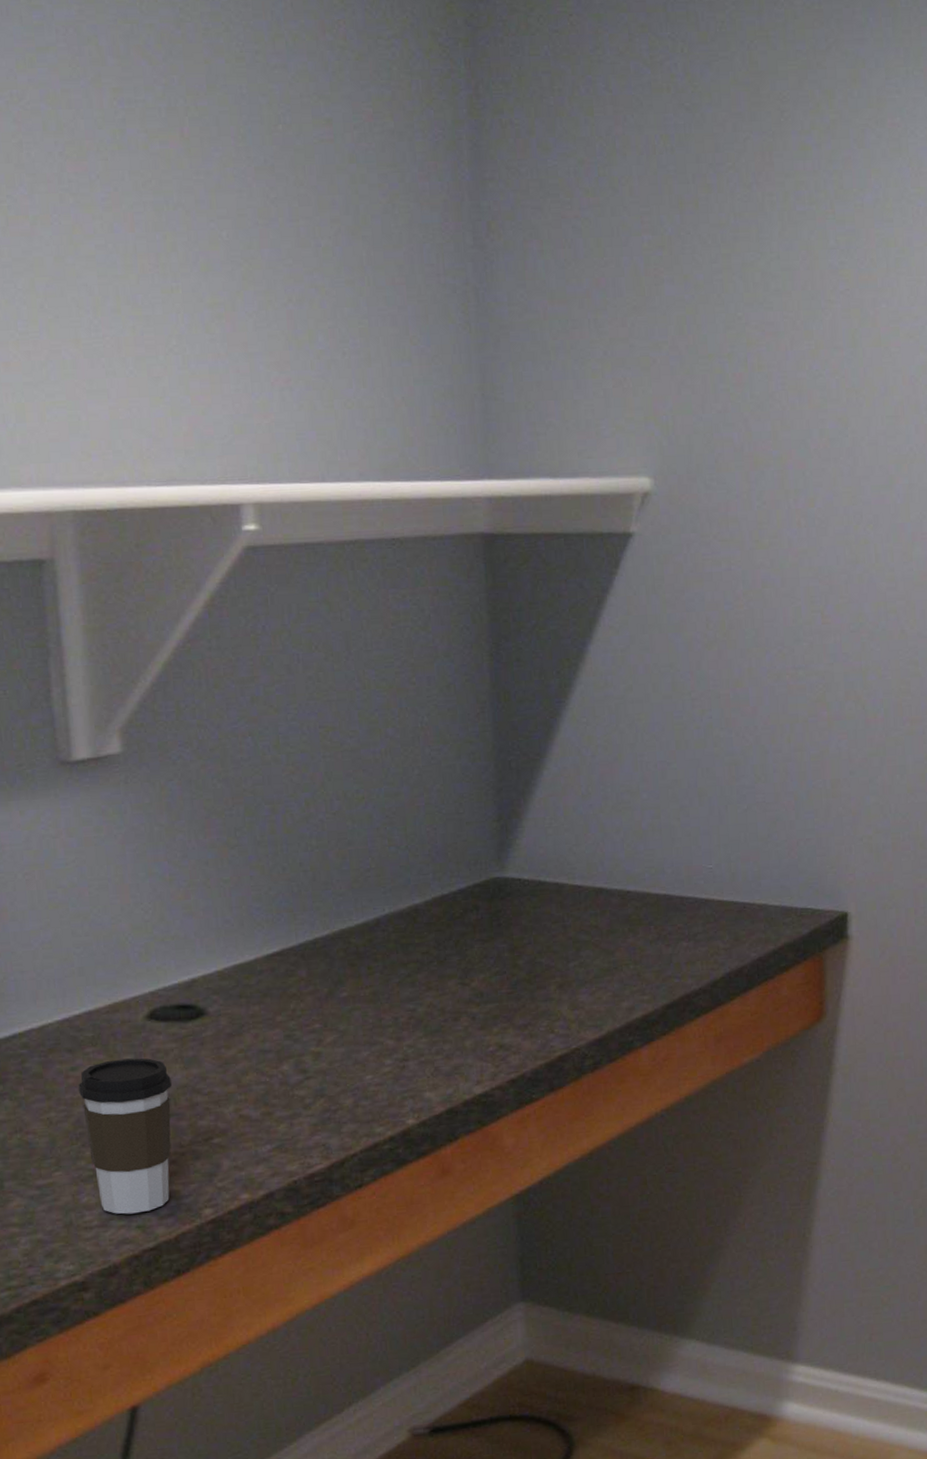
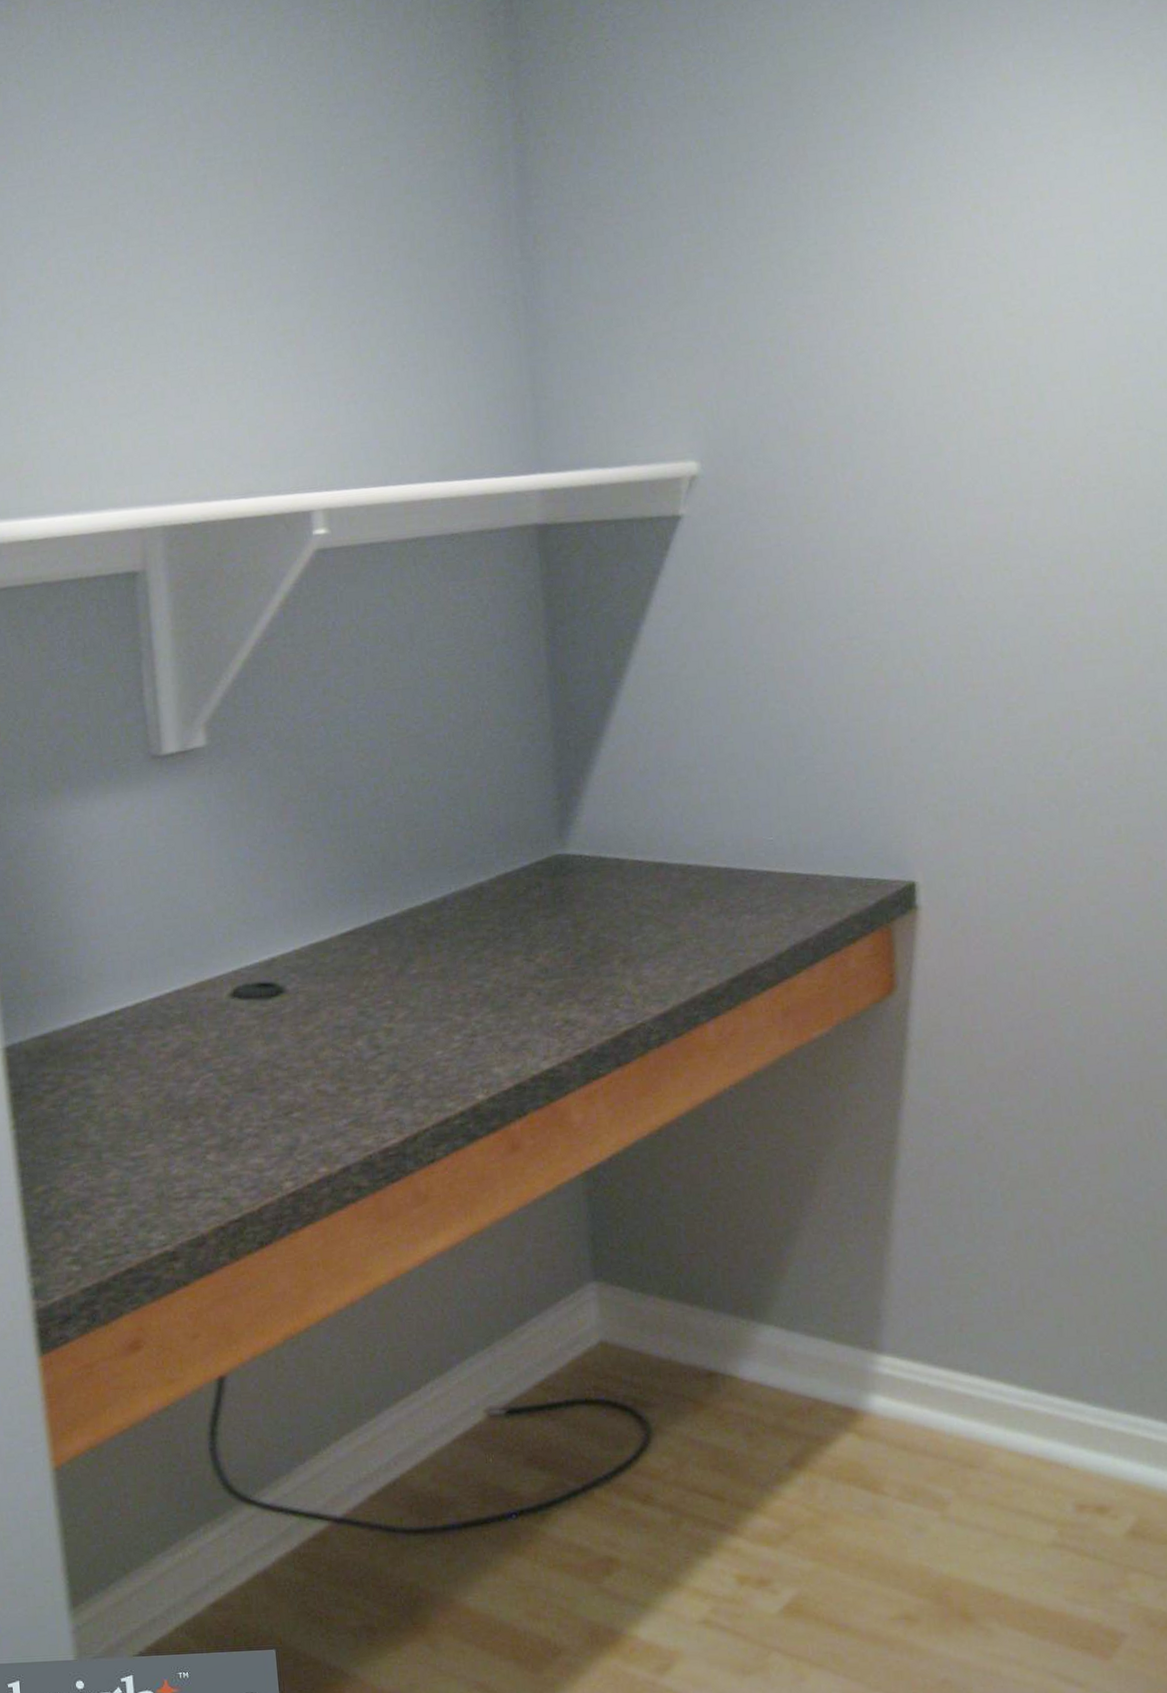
coffee cup: present [78,1058,172,1215] -> none [169,1034,254,1186]

